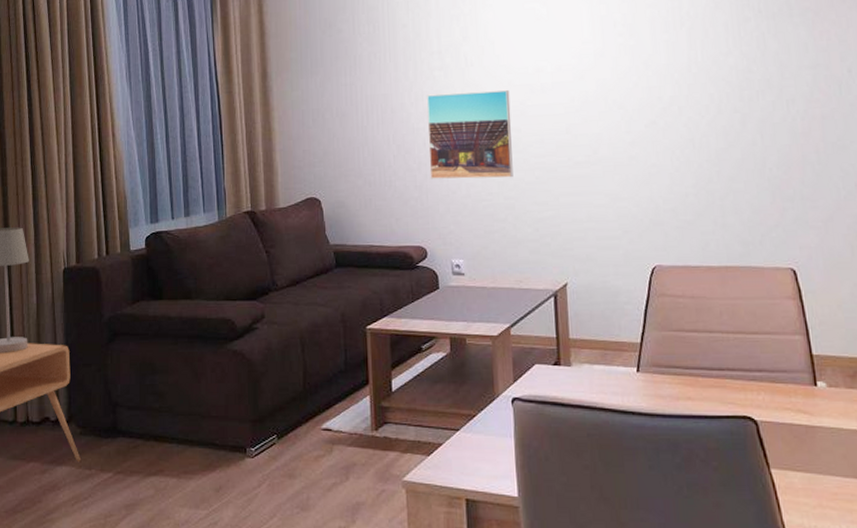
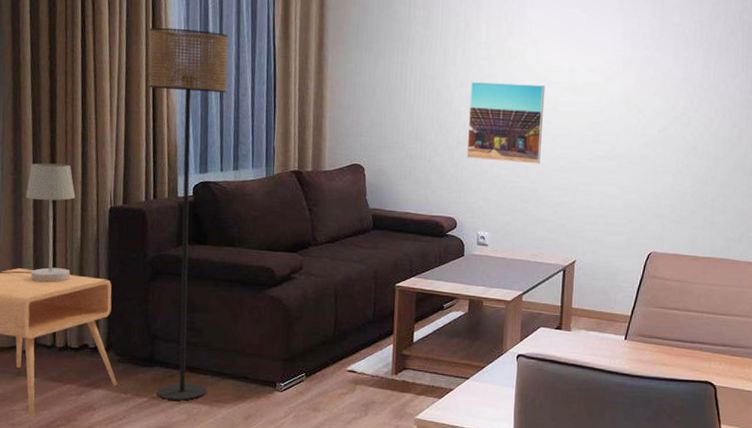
floor lamp: none [92,75,174,474] -> present [148,27,228,401]

